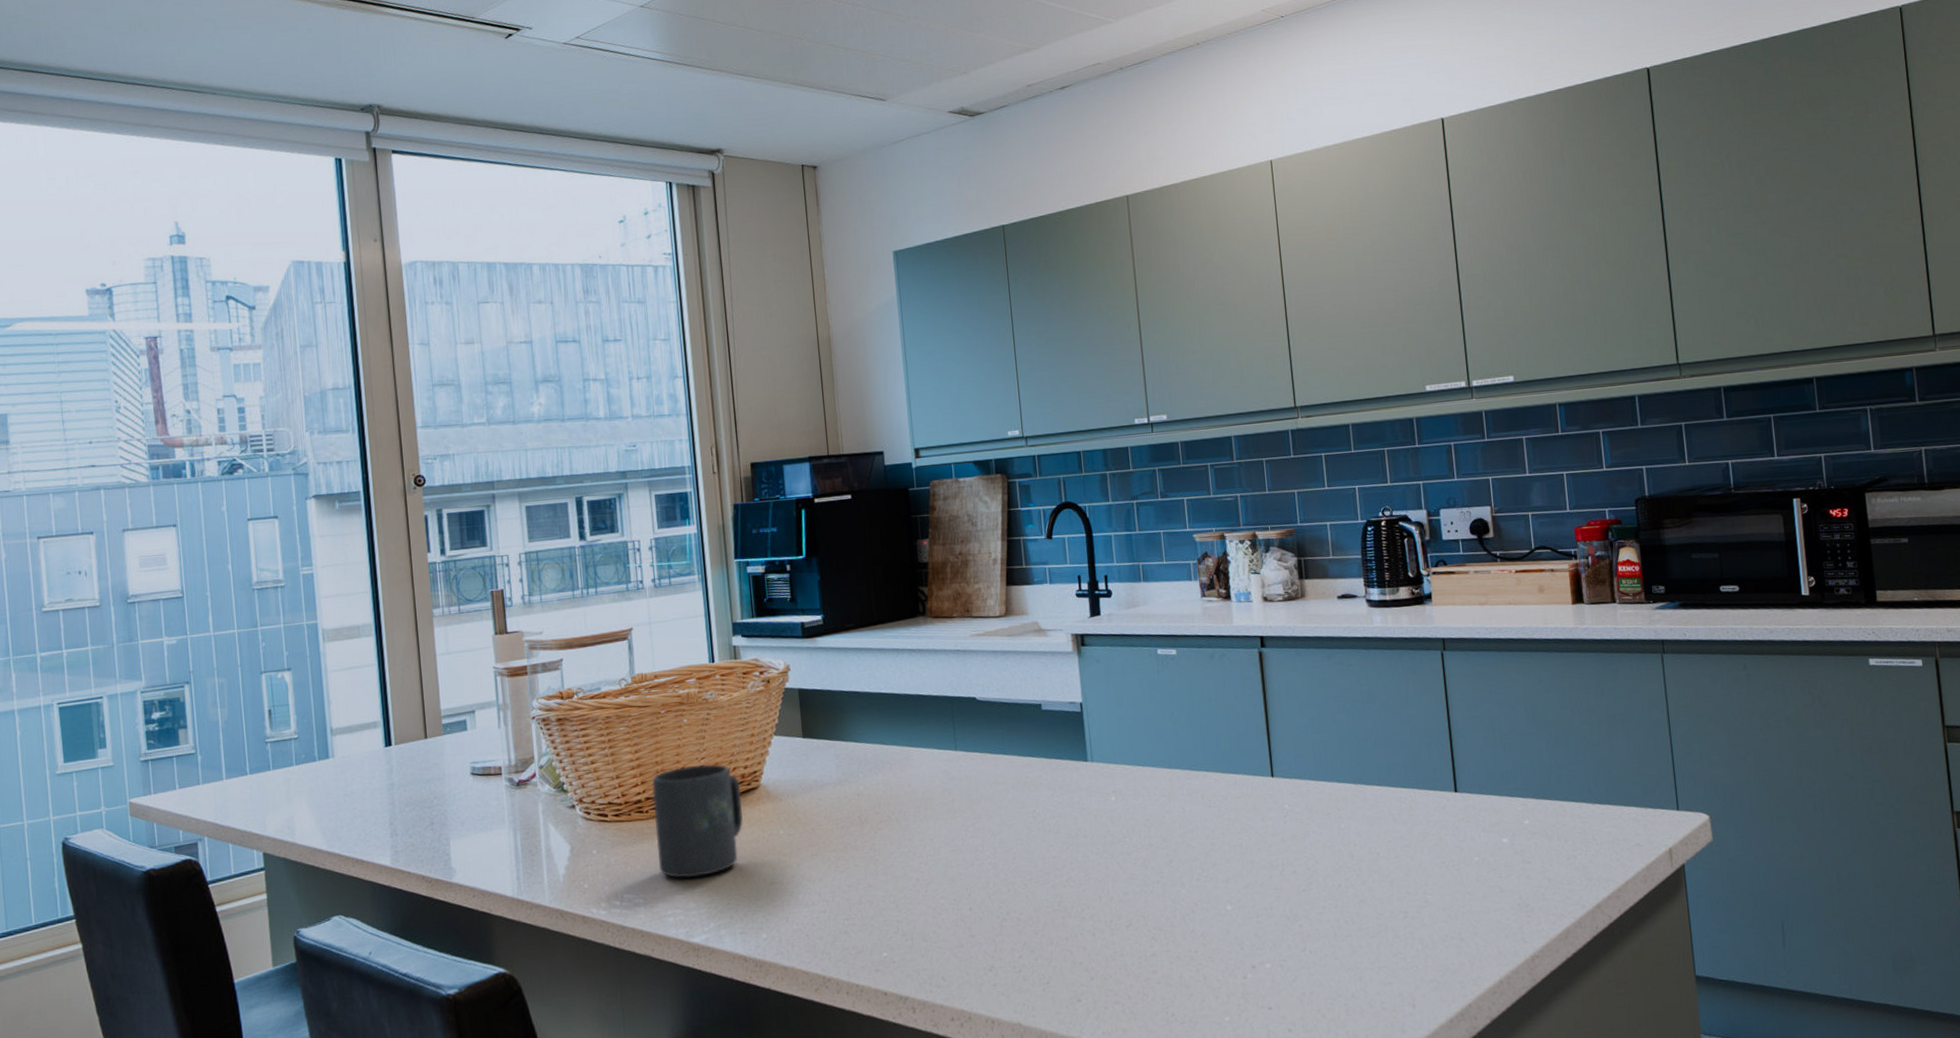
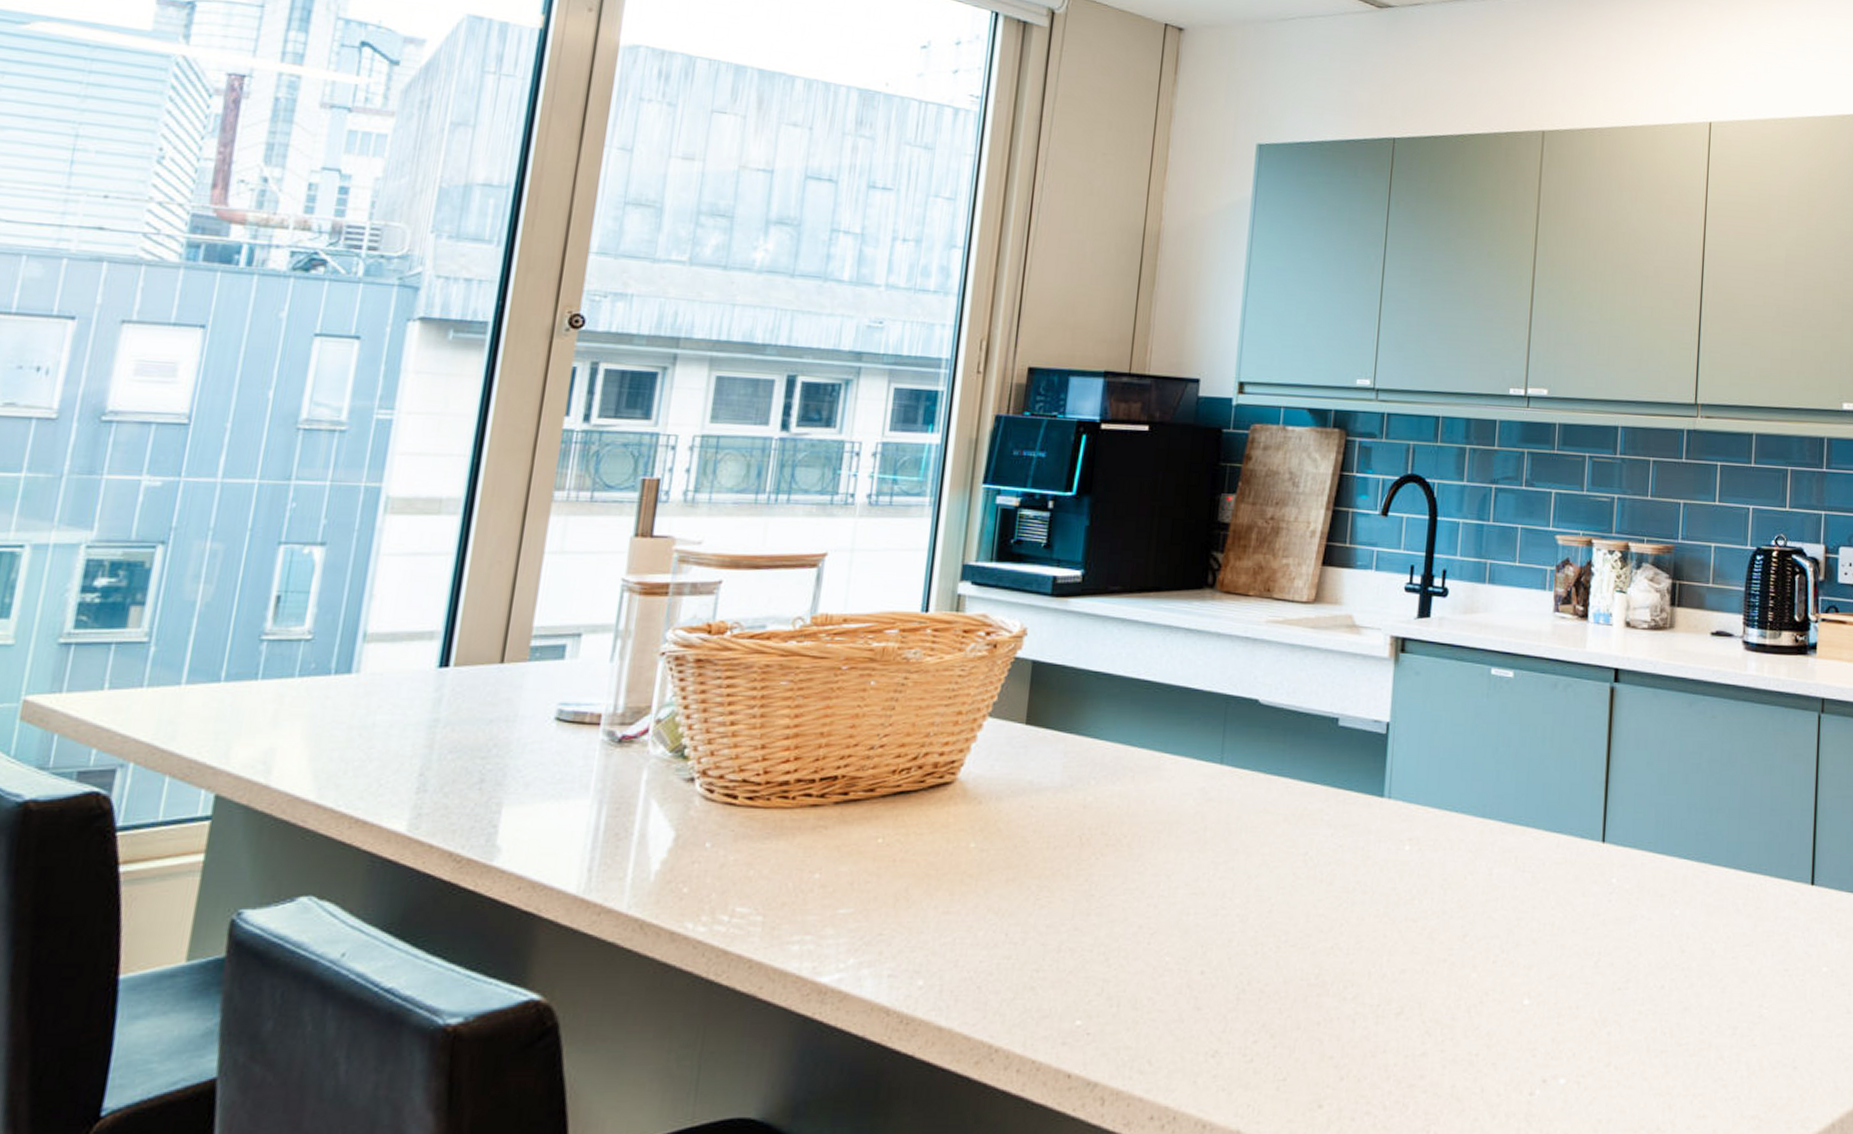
mug: present [652,764,743,878] -> none [793,743,930,894]

